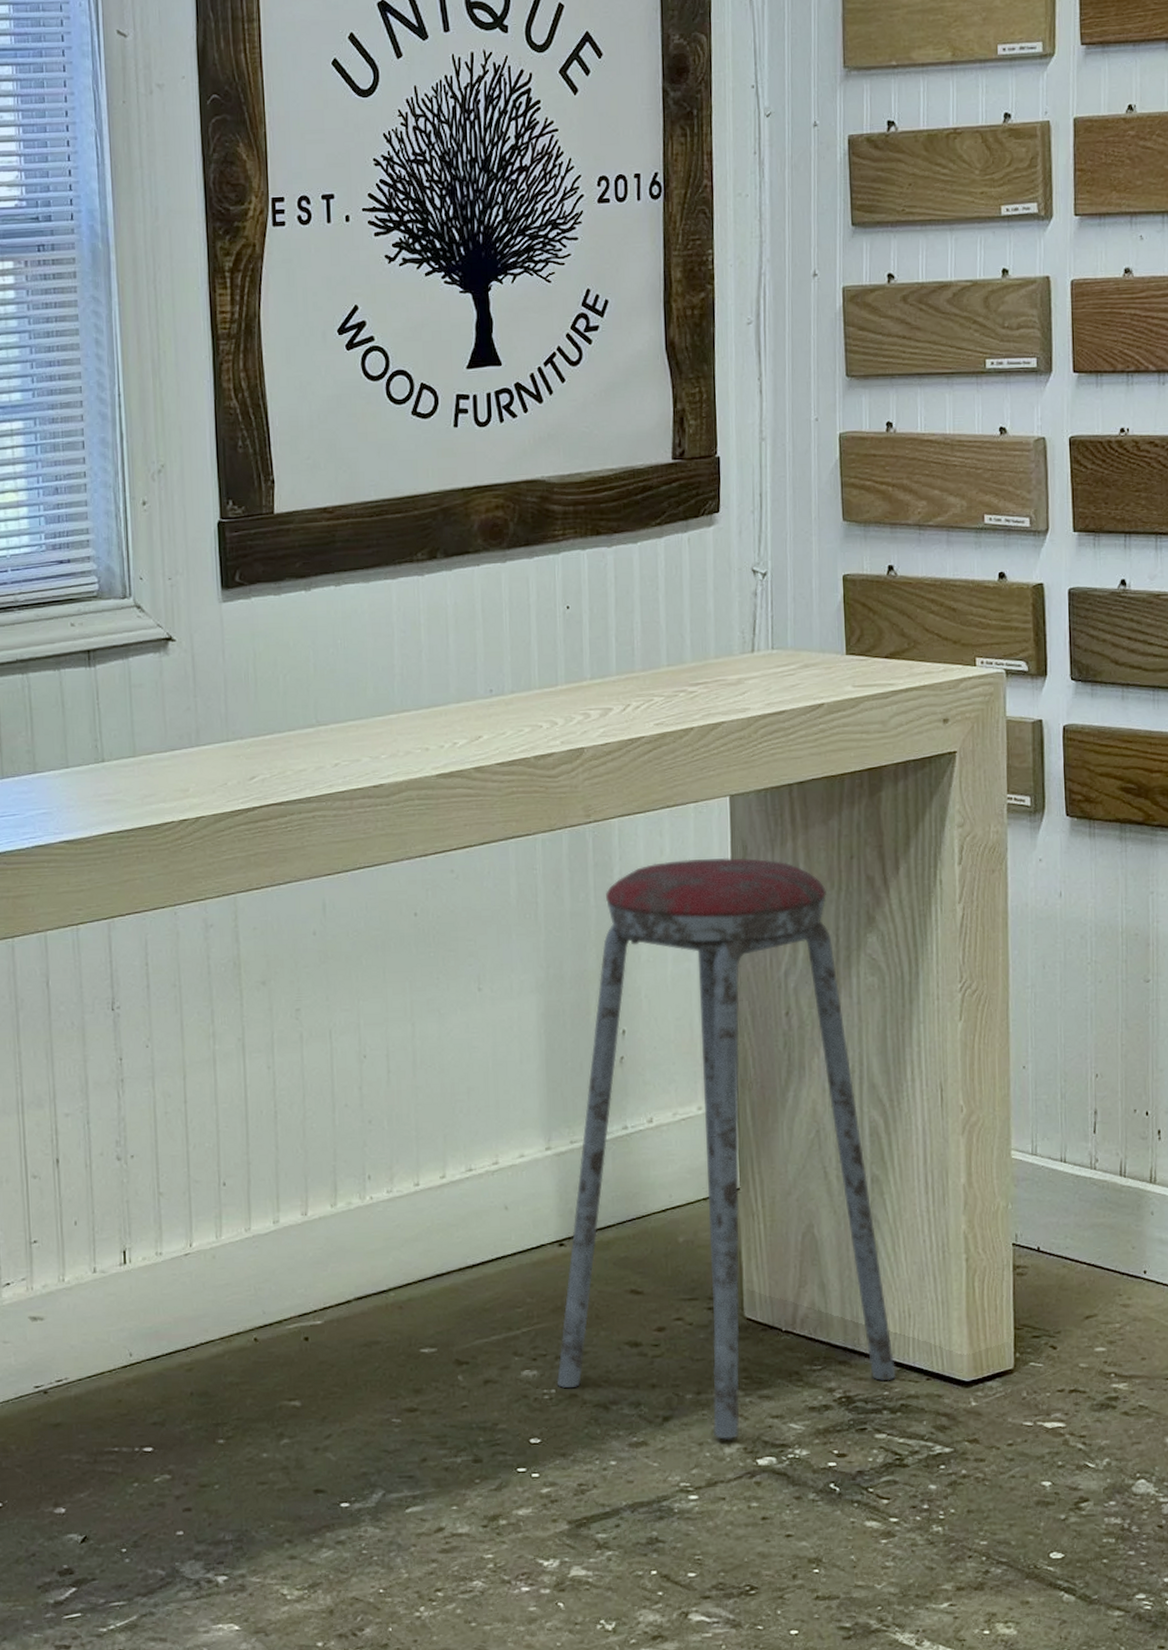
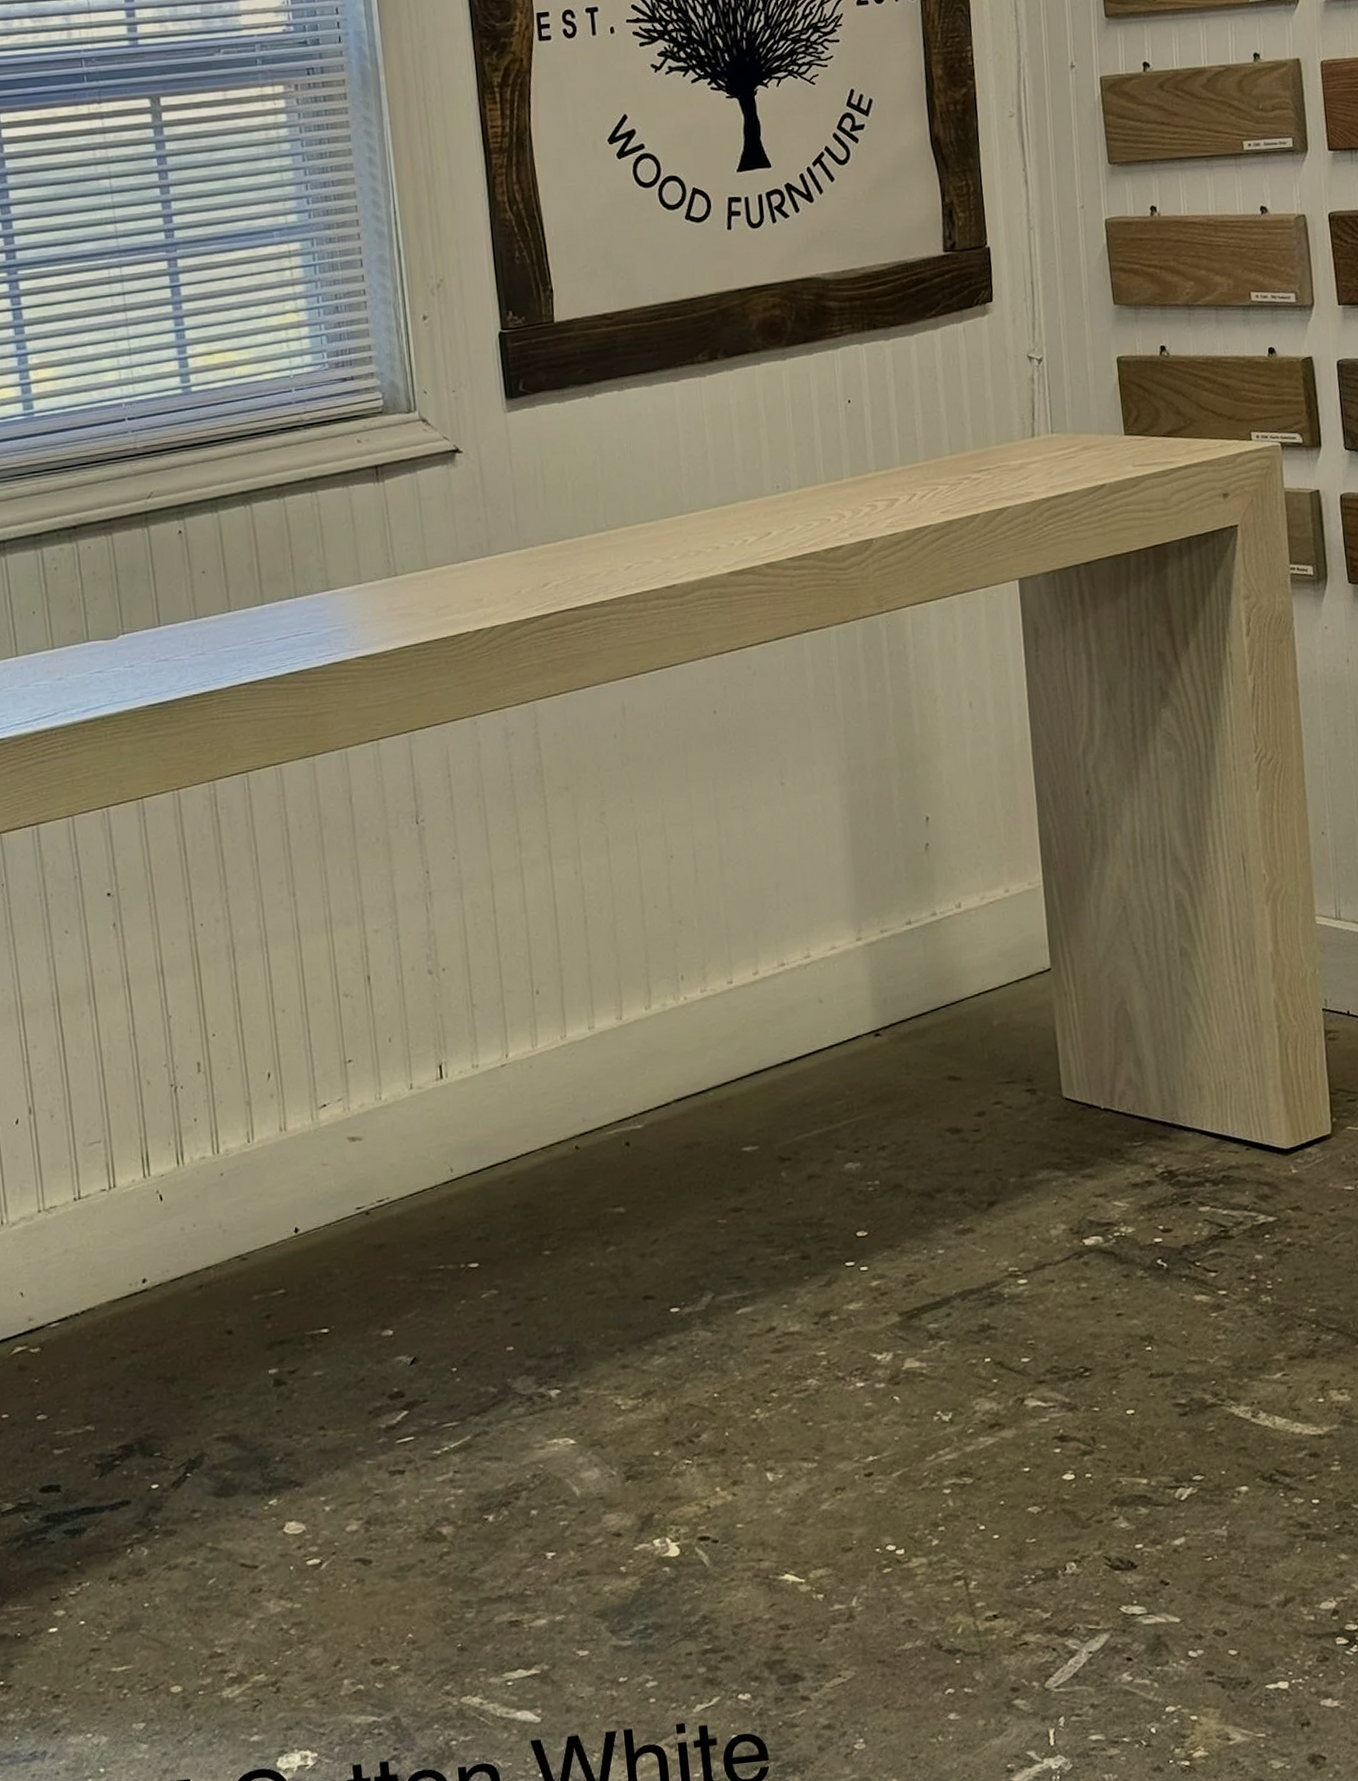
music stool: present [556,857,896,1440] -> none [880,640,1216,1221]

